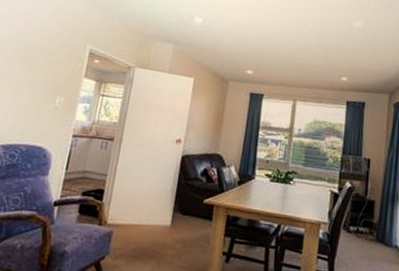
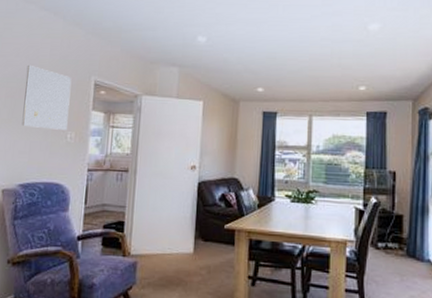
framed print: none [11,29,68,95] -> present [21,66,72,130]

